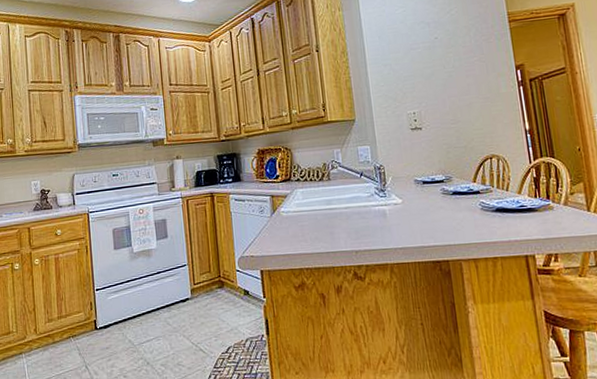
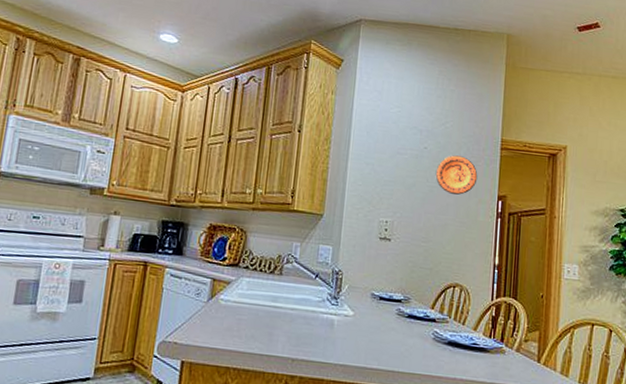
decorative plate: none [450,37,492,75] -> present [435,155,478,195]

